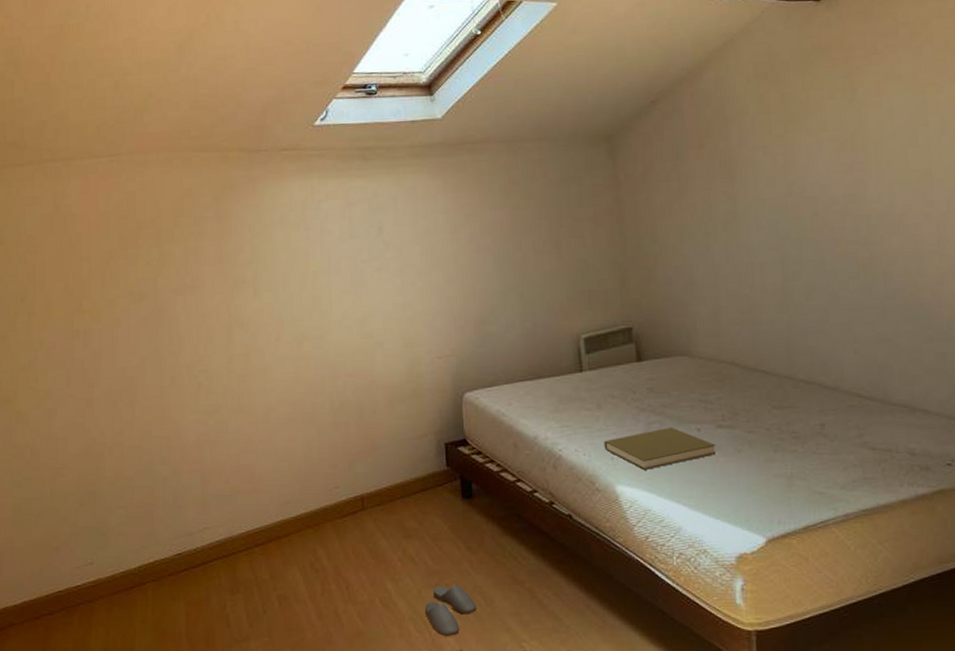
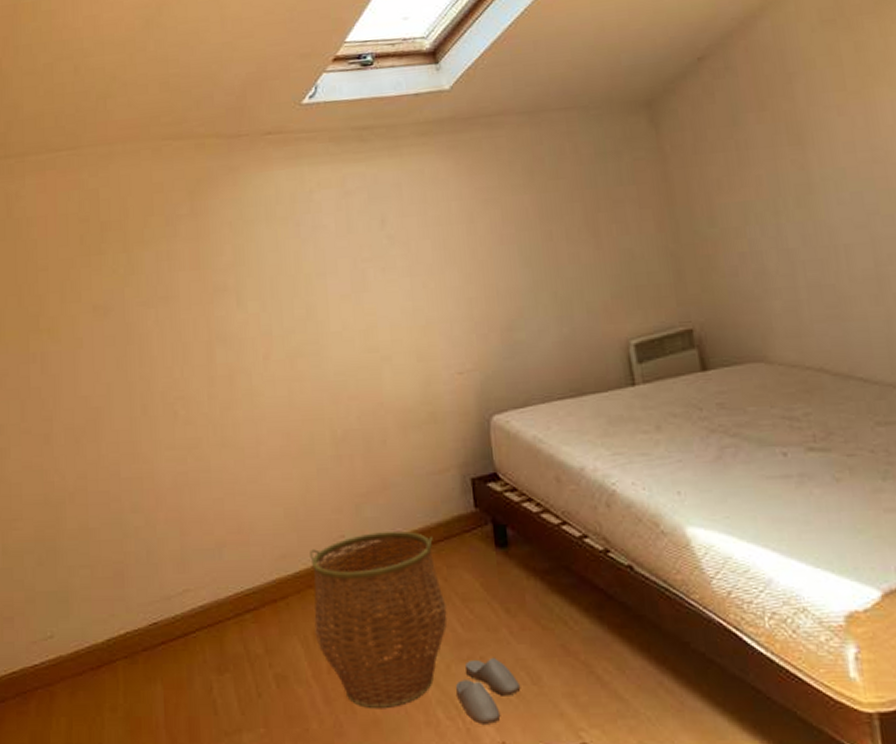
basket: none [309,484,421,623] -> present [310,531,448,708]
book: present [604,427,717,470] -> none [667,451,810,506]

